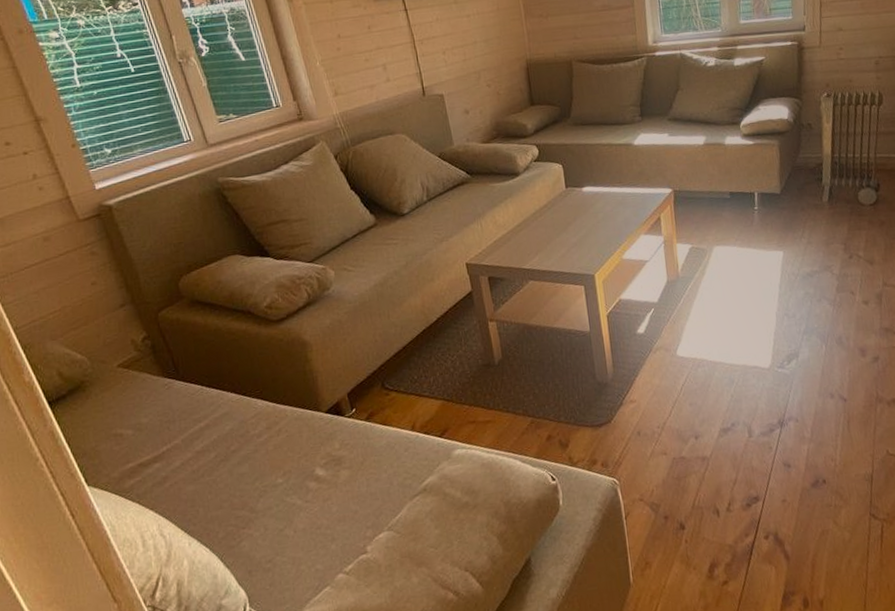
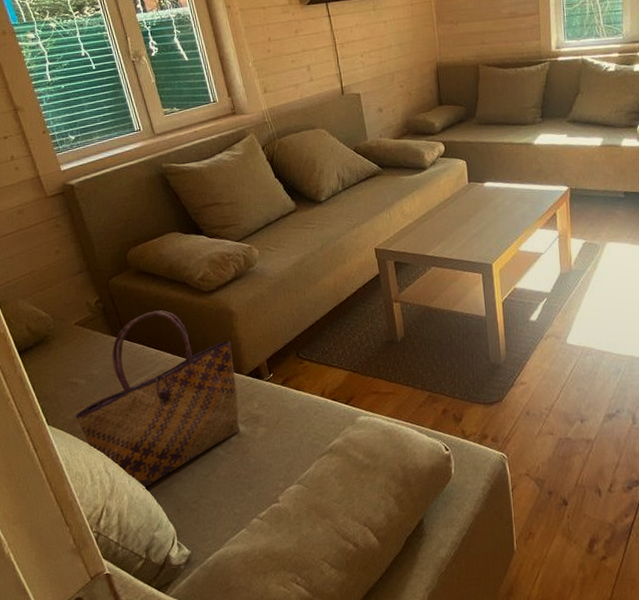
tote bag: none [122,344,320,552] -> present [76,310,240,489]

